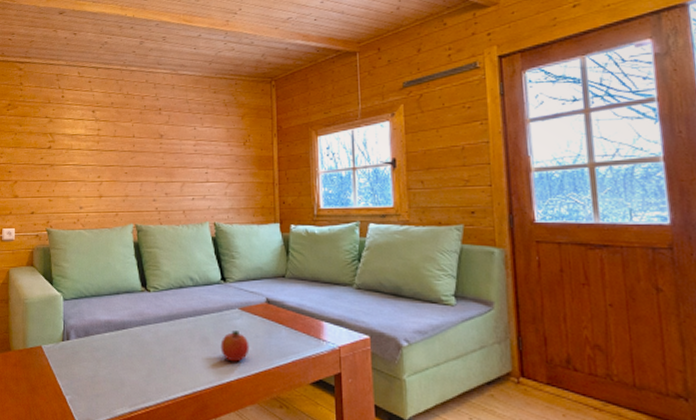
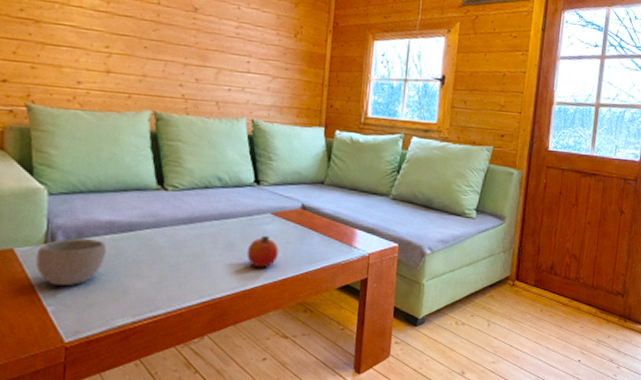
bowl: none [57,337,107,377] -> present [36,239,107,286]

